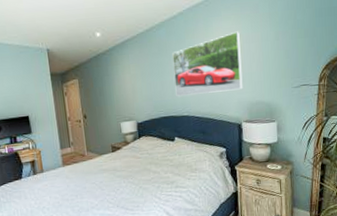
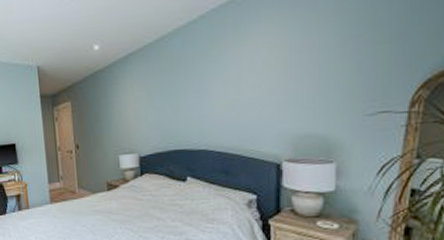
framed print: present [172,31,243,97] -> none [189,37,287,126]

